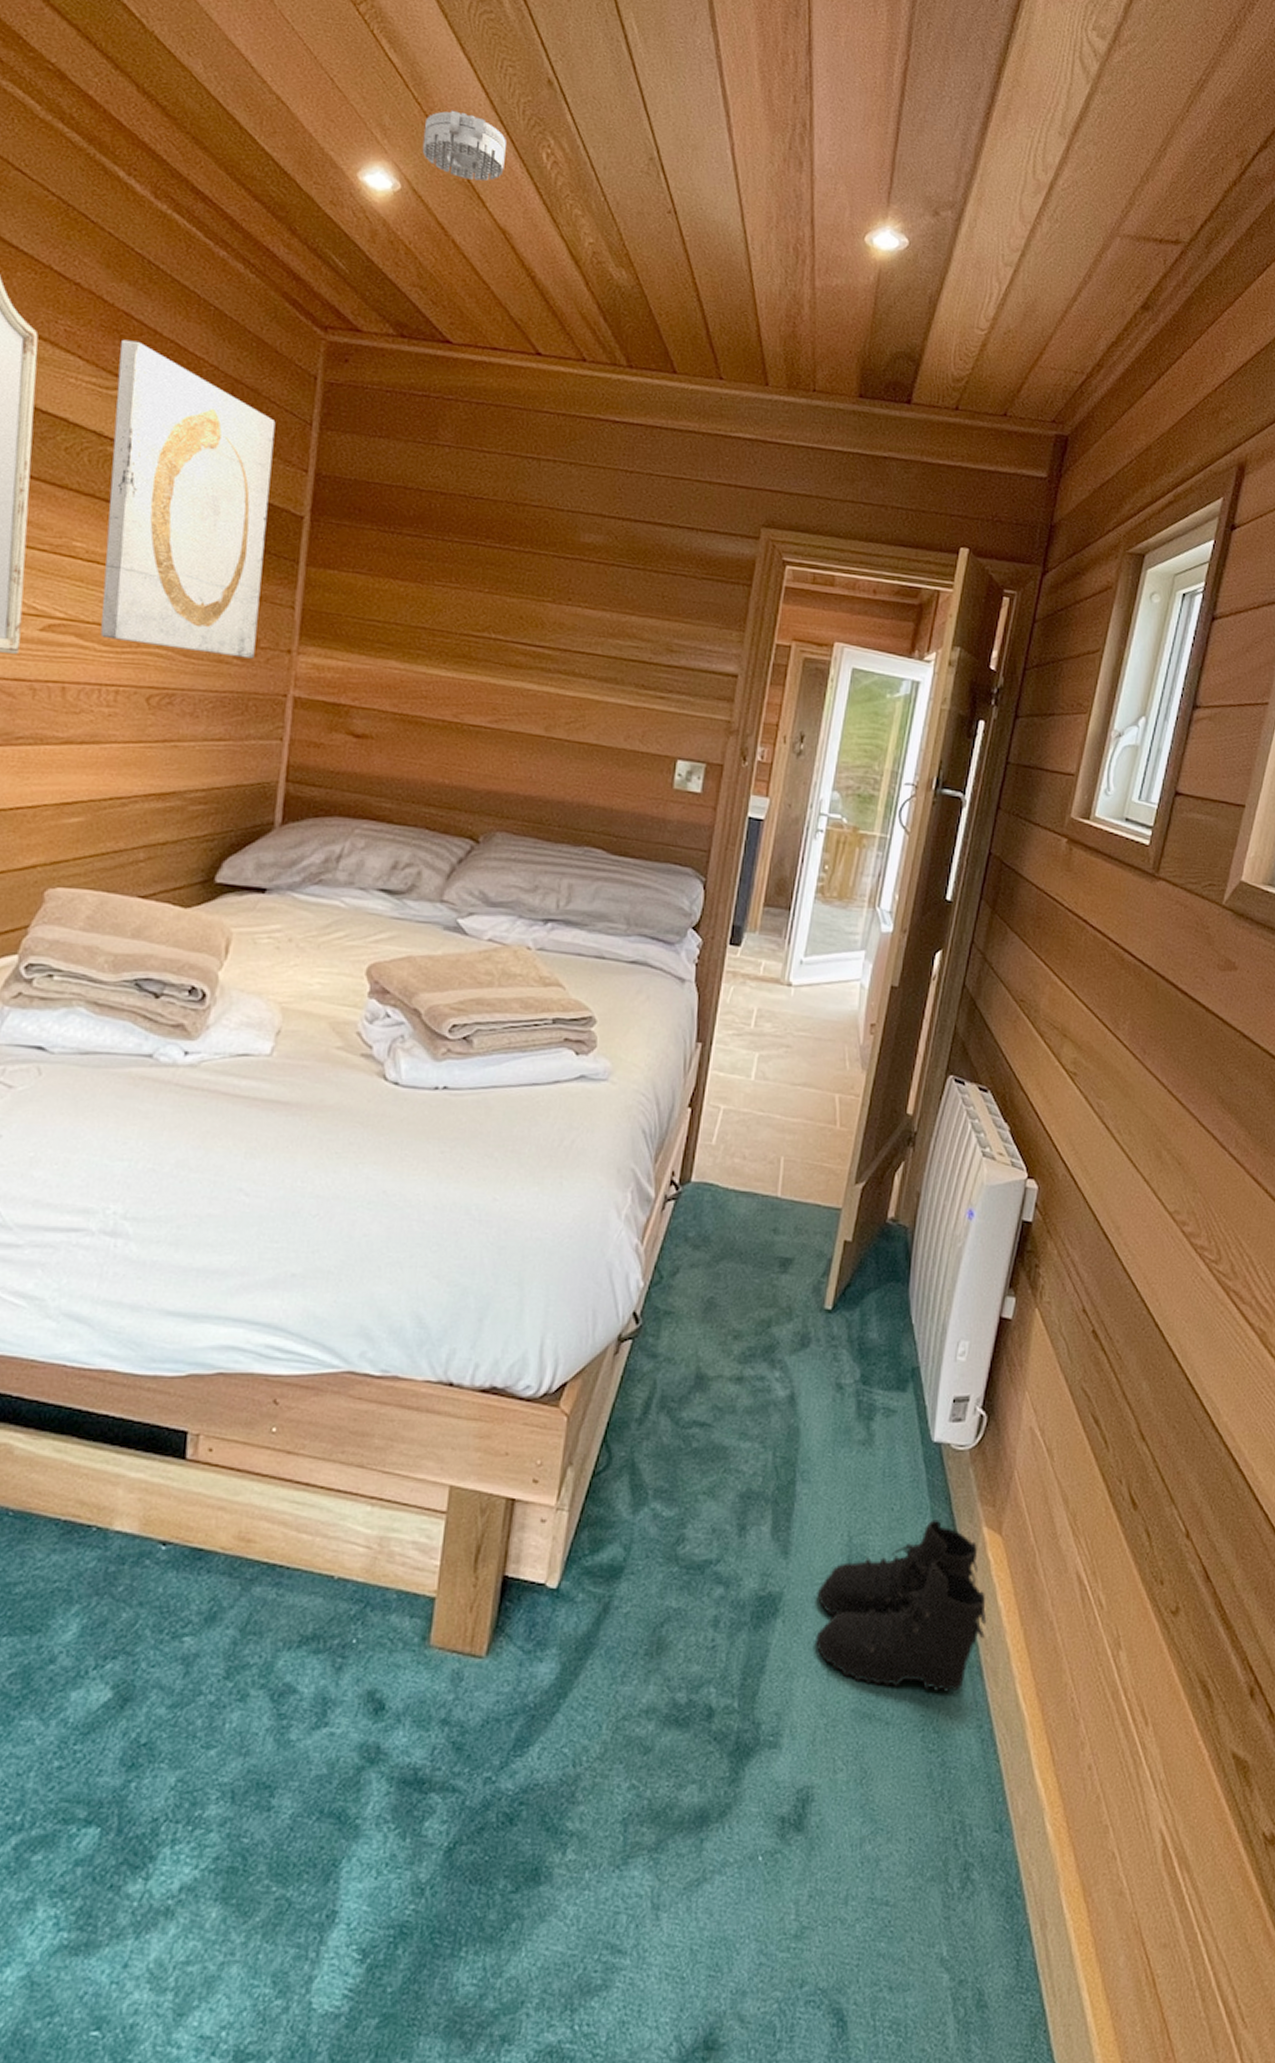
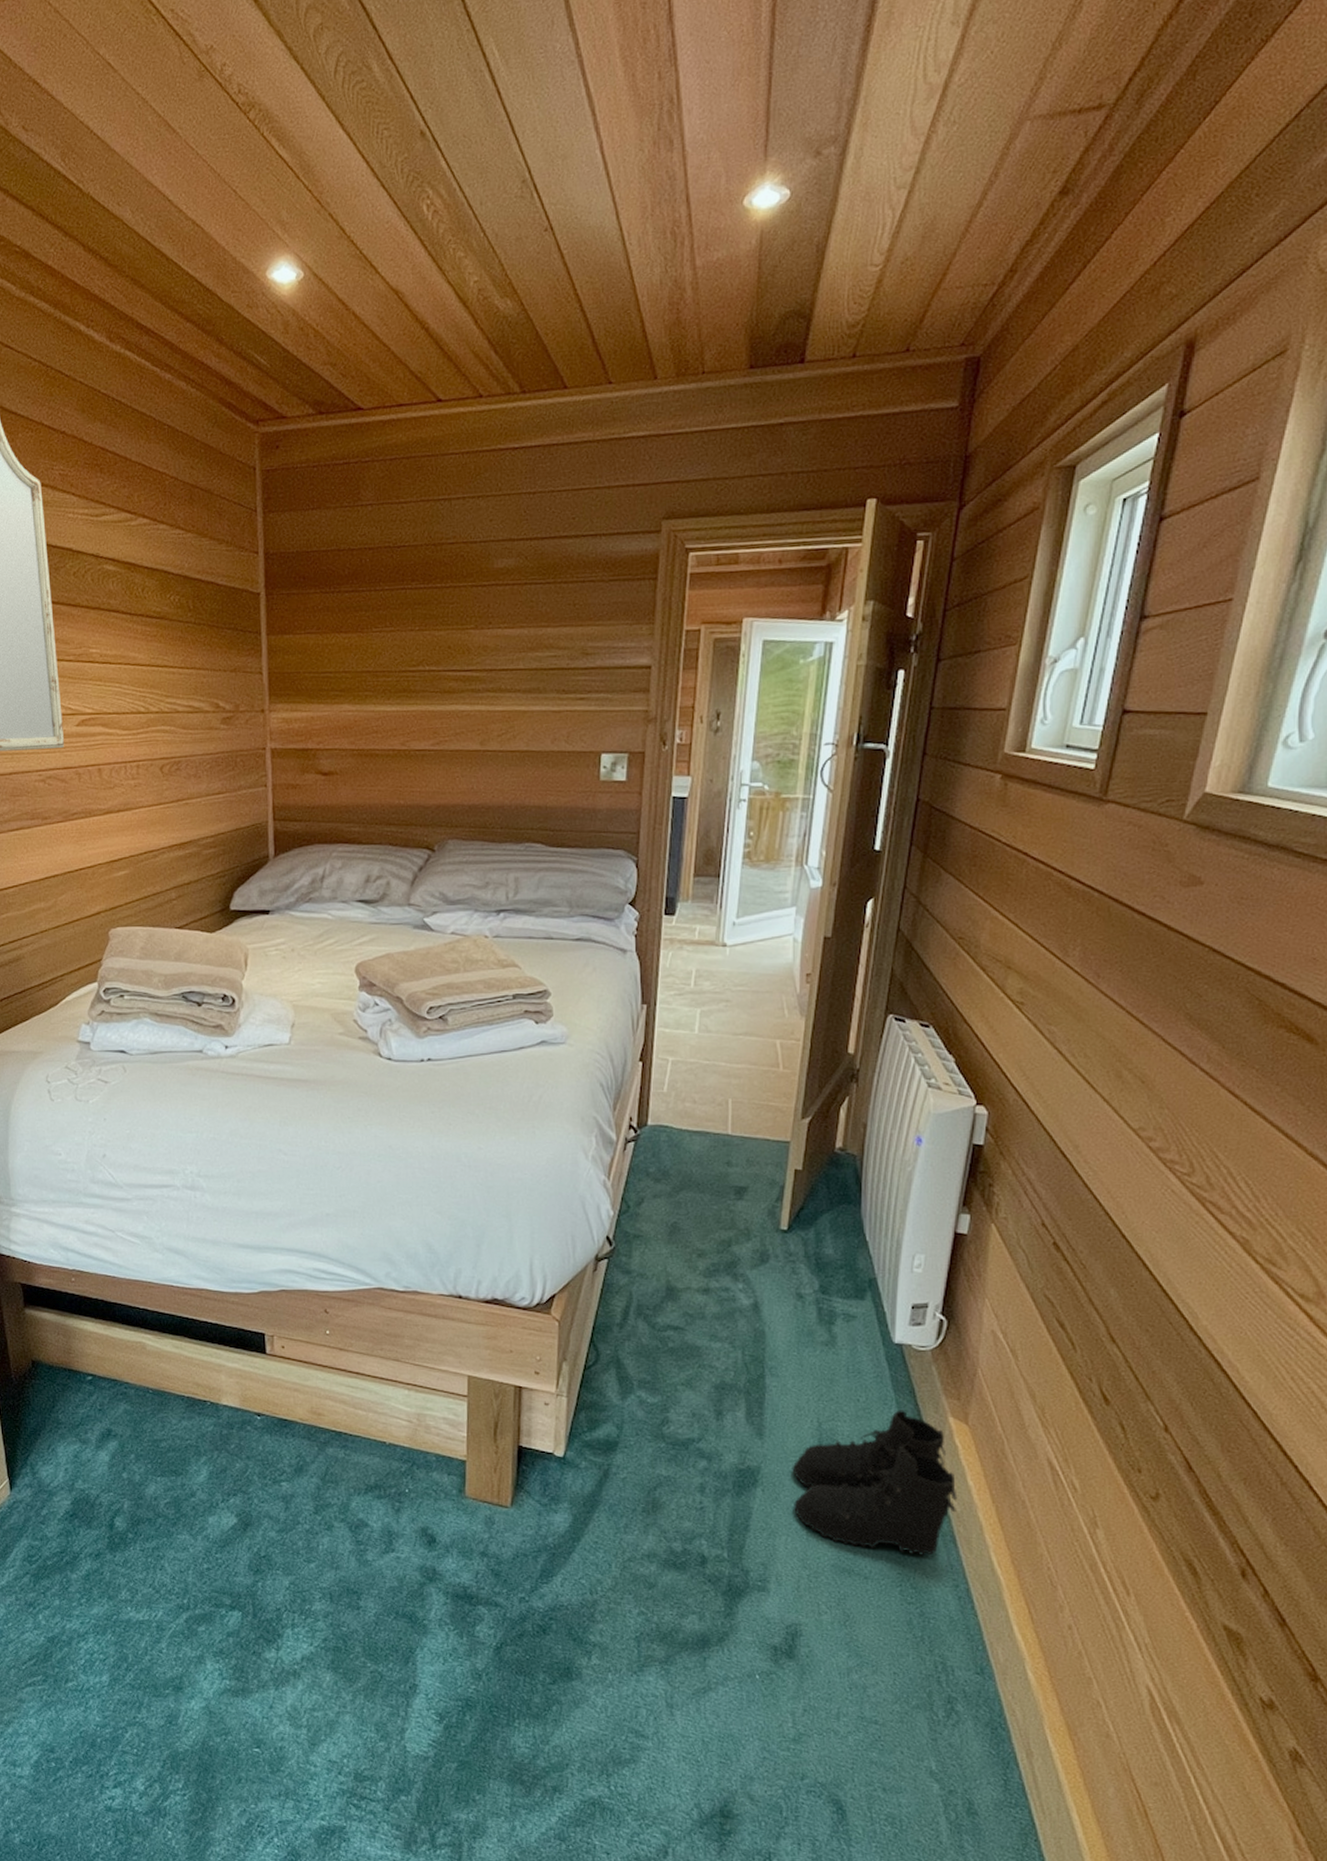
wall art: present [100,339,276,659] -> none [102,470,236,724]
smoke detector: present [422,110,506,181] -> none [316,187,390,251]

